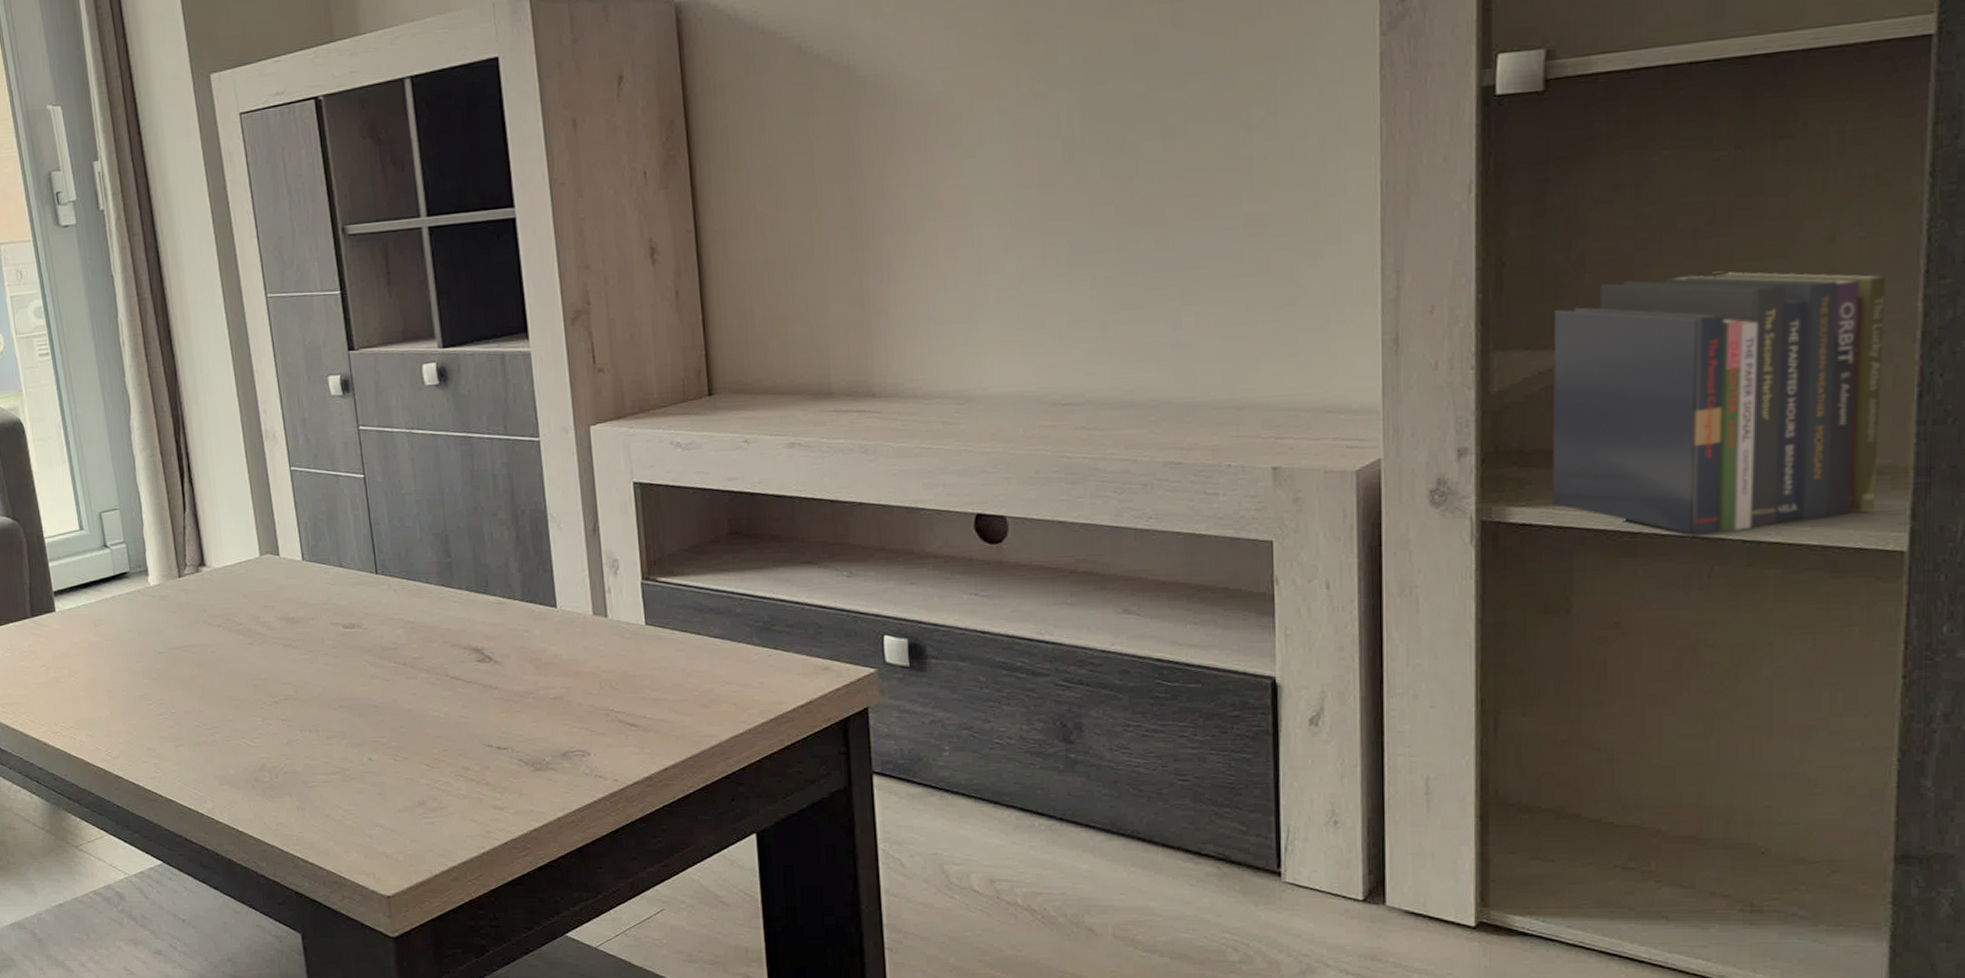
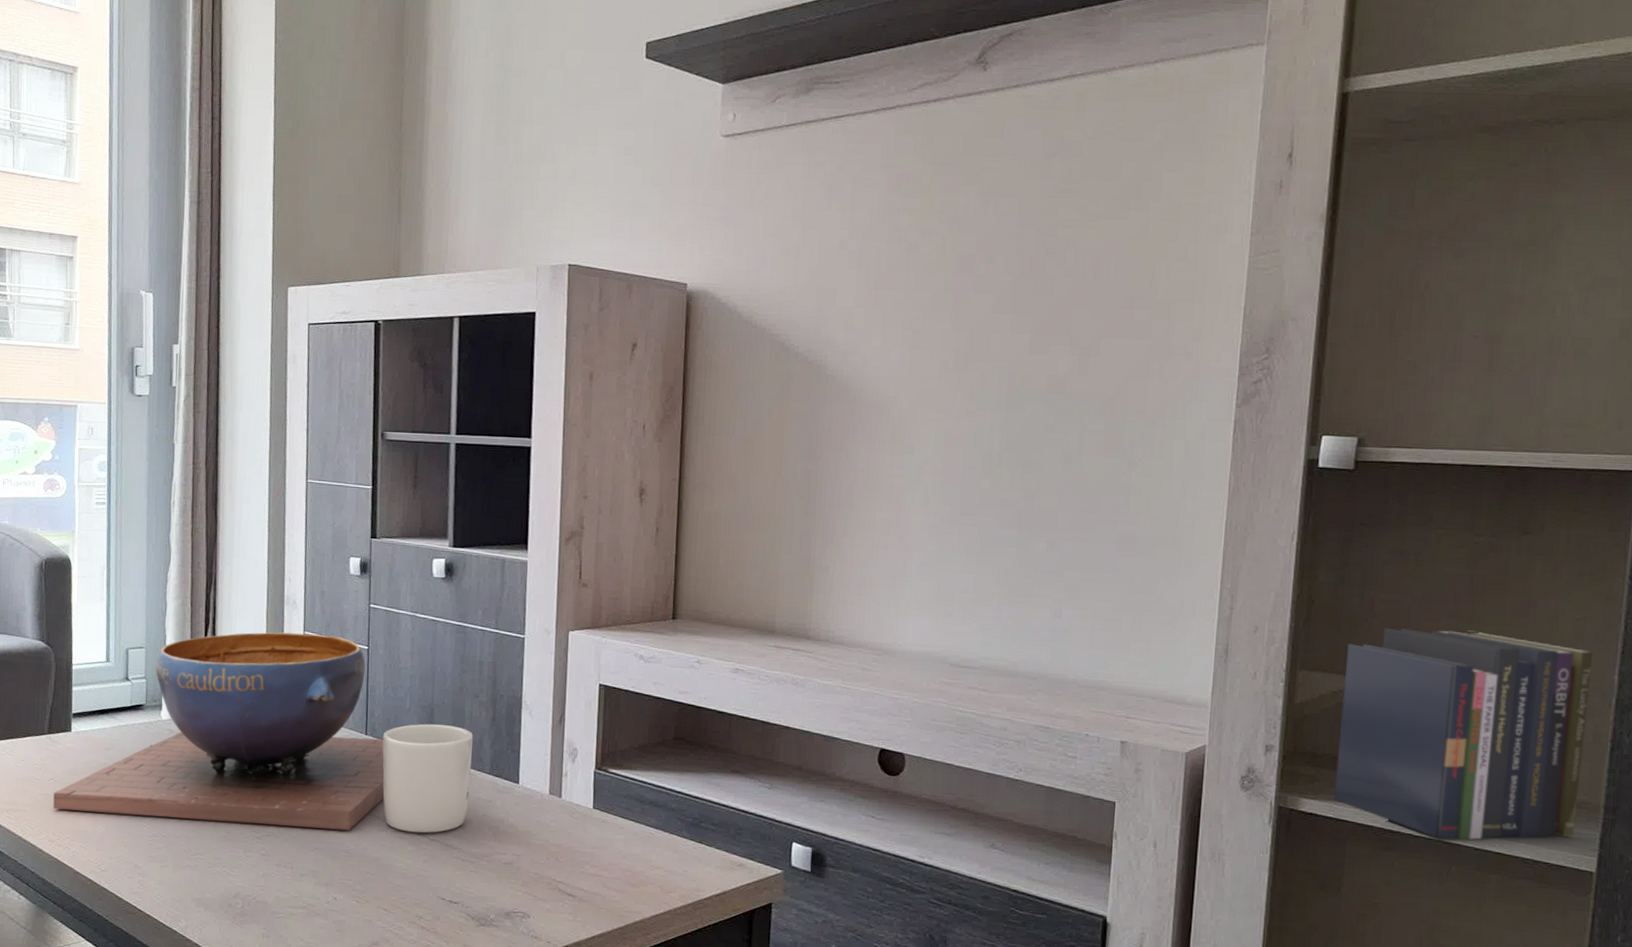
decorative bowl: none [48,468,407,698] -> present [53,632,384,831]
mug: none [396,551,504,677] -> present [382,723,474,833]

